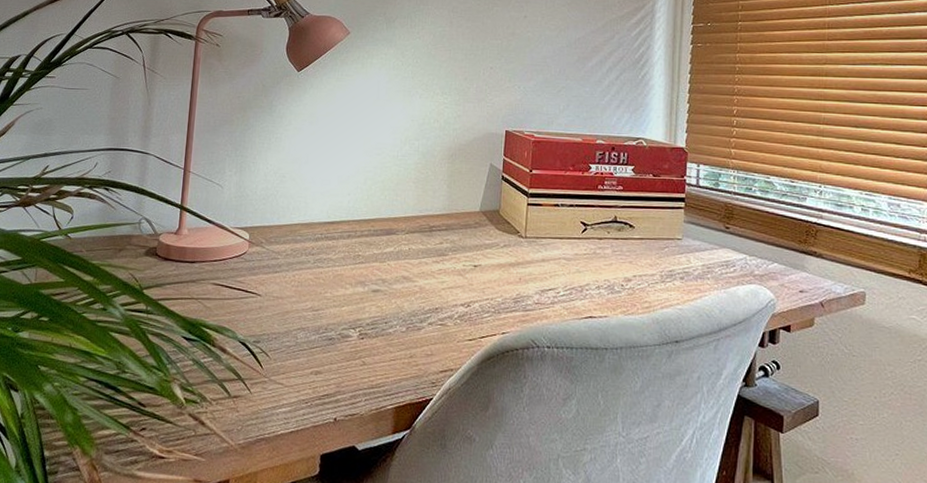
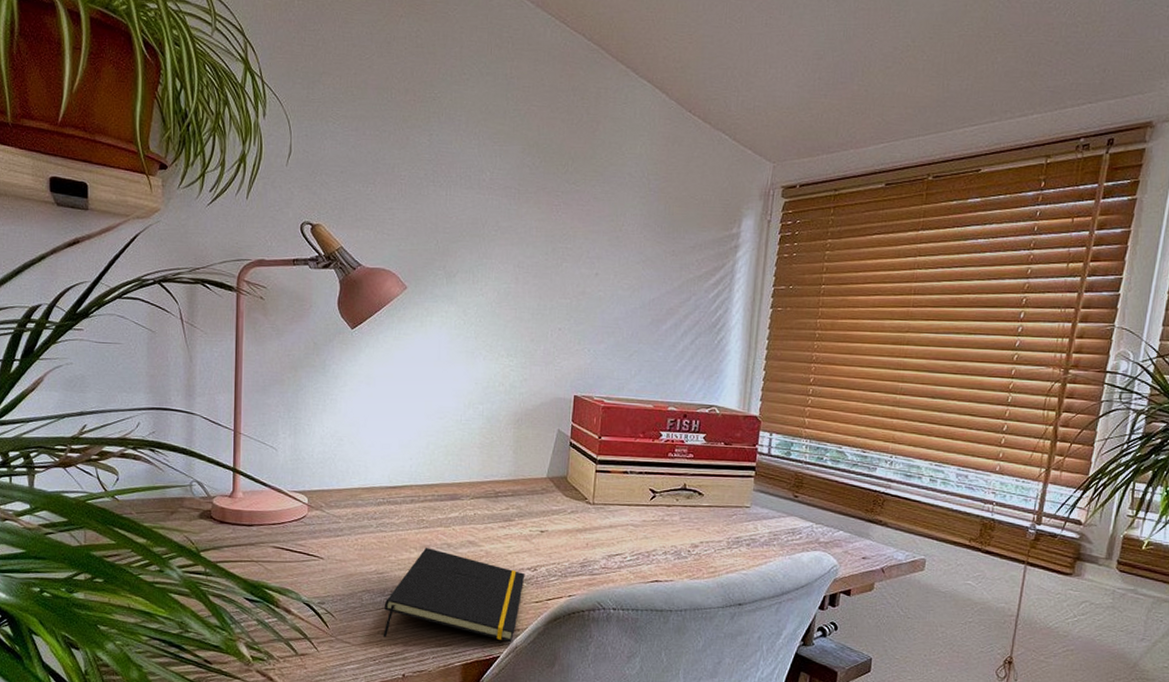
notepad: none [316,284,459,383] -> present [383,548,525,642]

